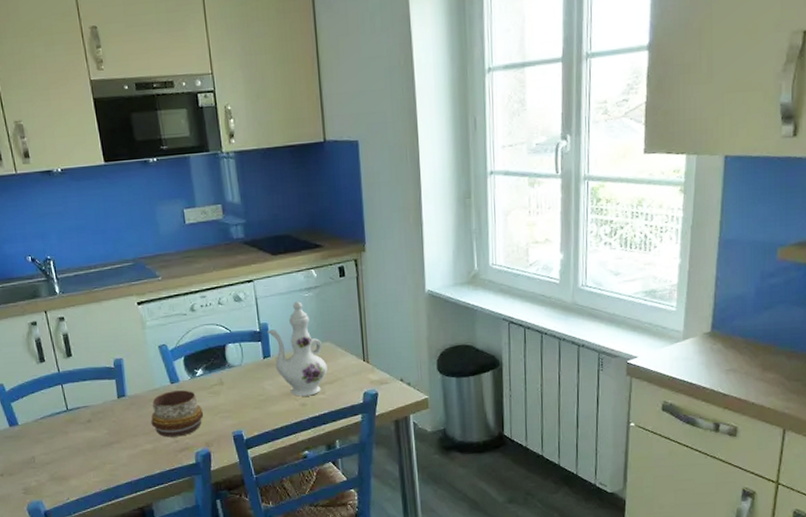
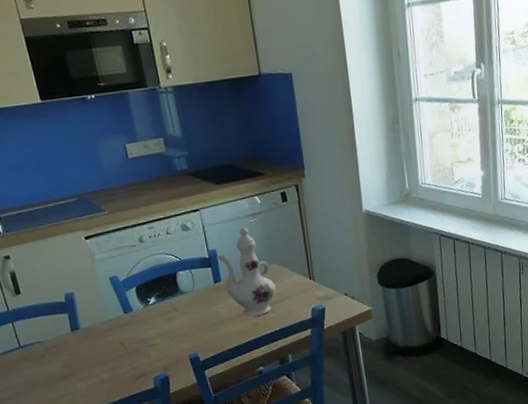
decorative bowl: present [151,390,204,437] -> none [106,318,160,366]

